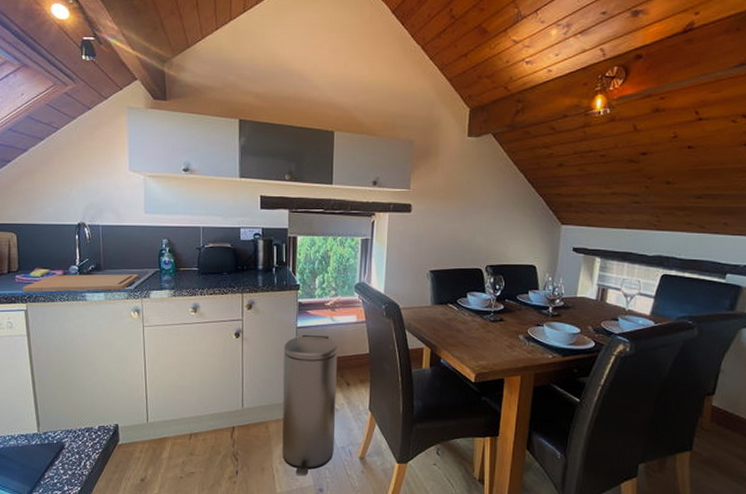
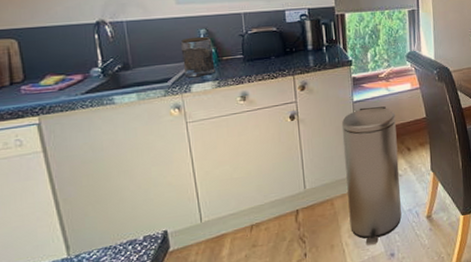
cutting board: present [22,274,139,293] -> none [31,69,177,105]
jar: none [144,246,173,285] -> present [180,36,215,78]

